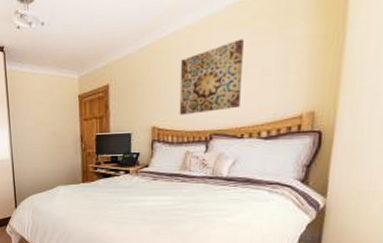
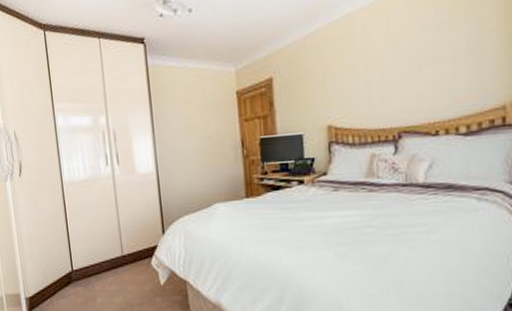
wall art: present [179,38,244,115] -> none [355,20,431,111]

